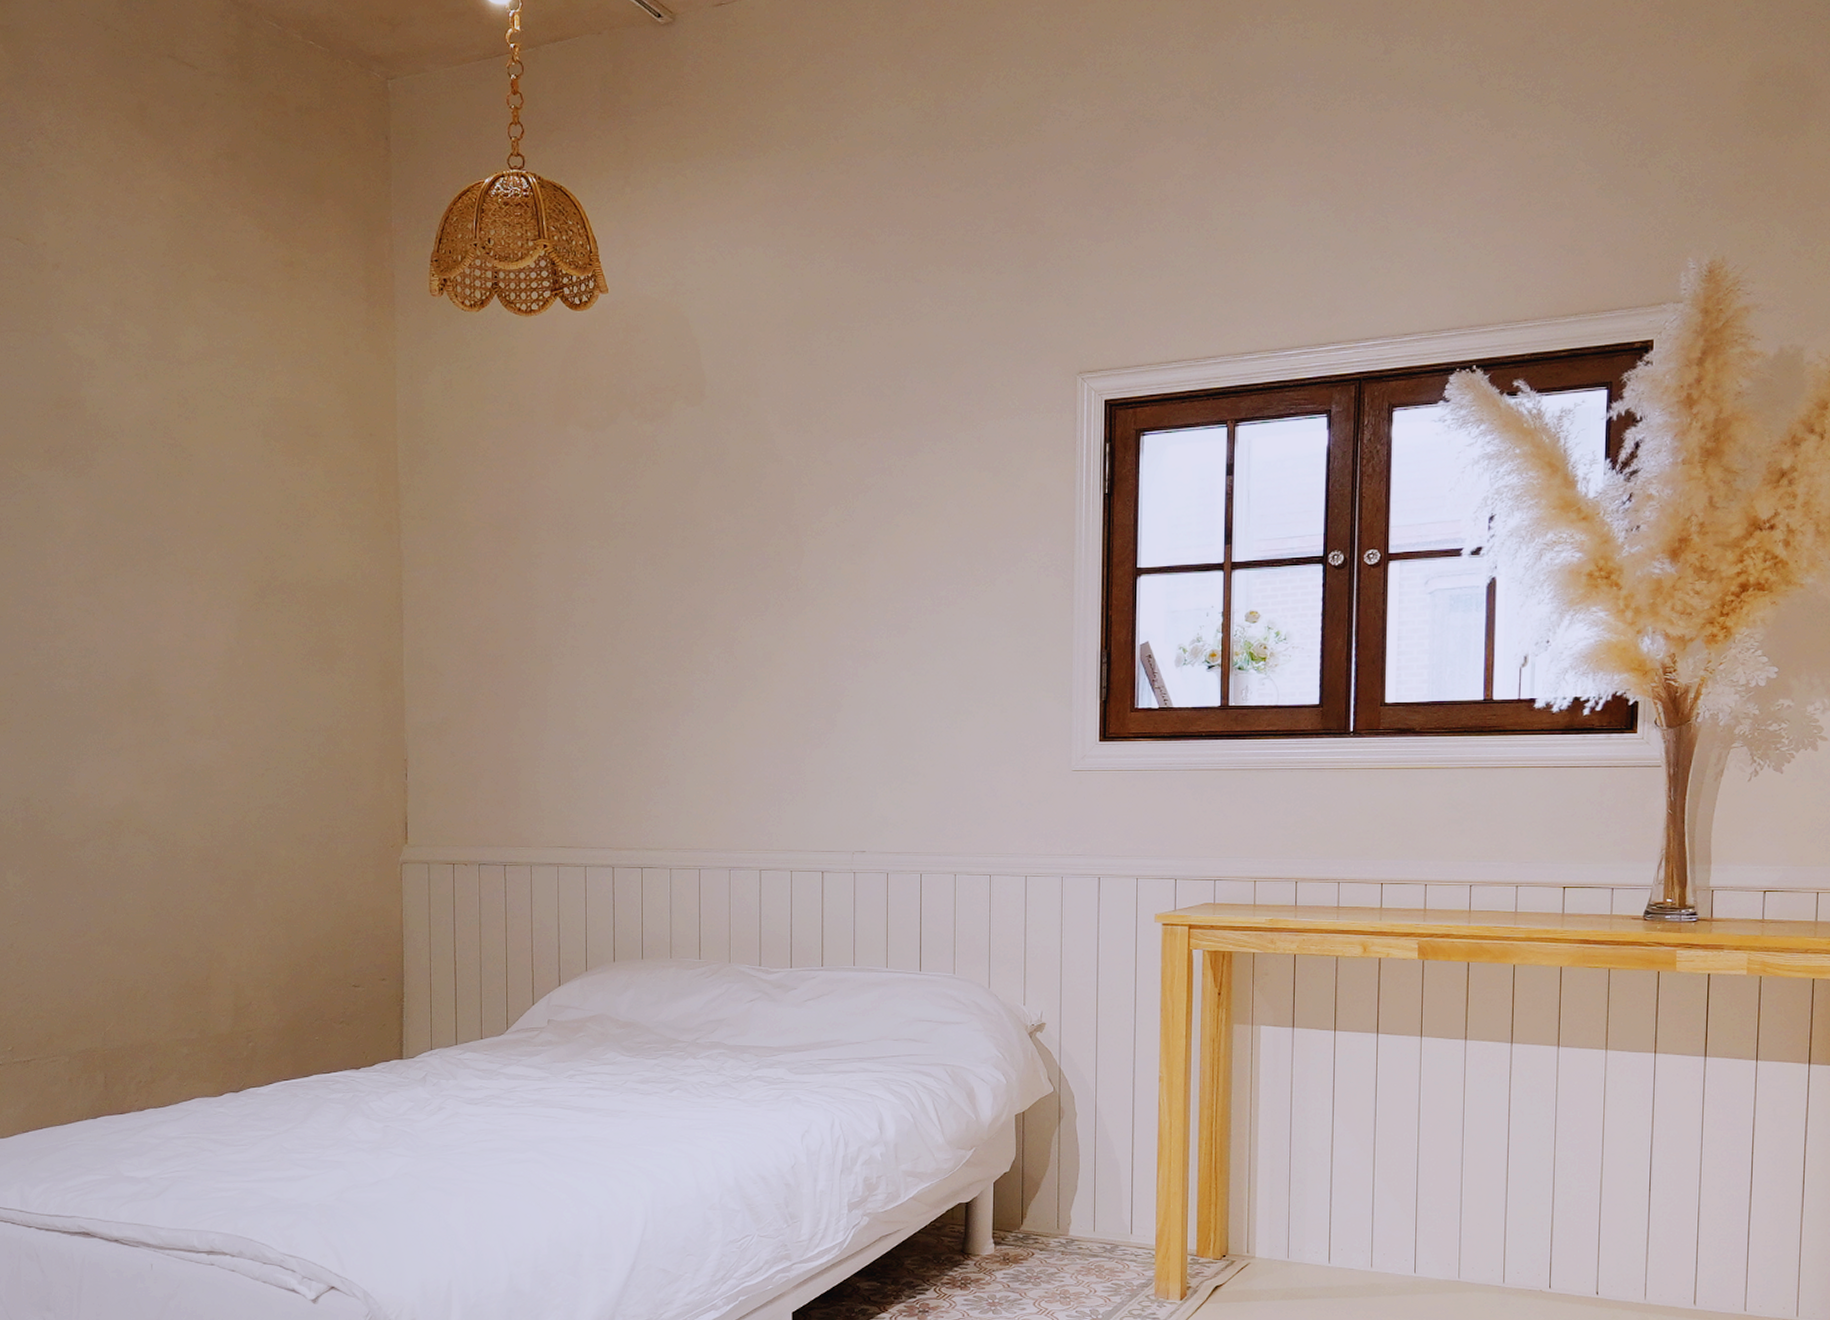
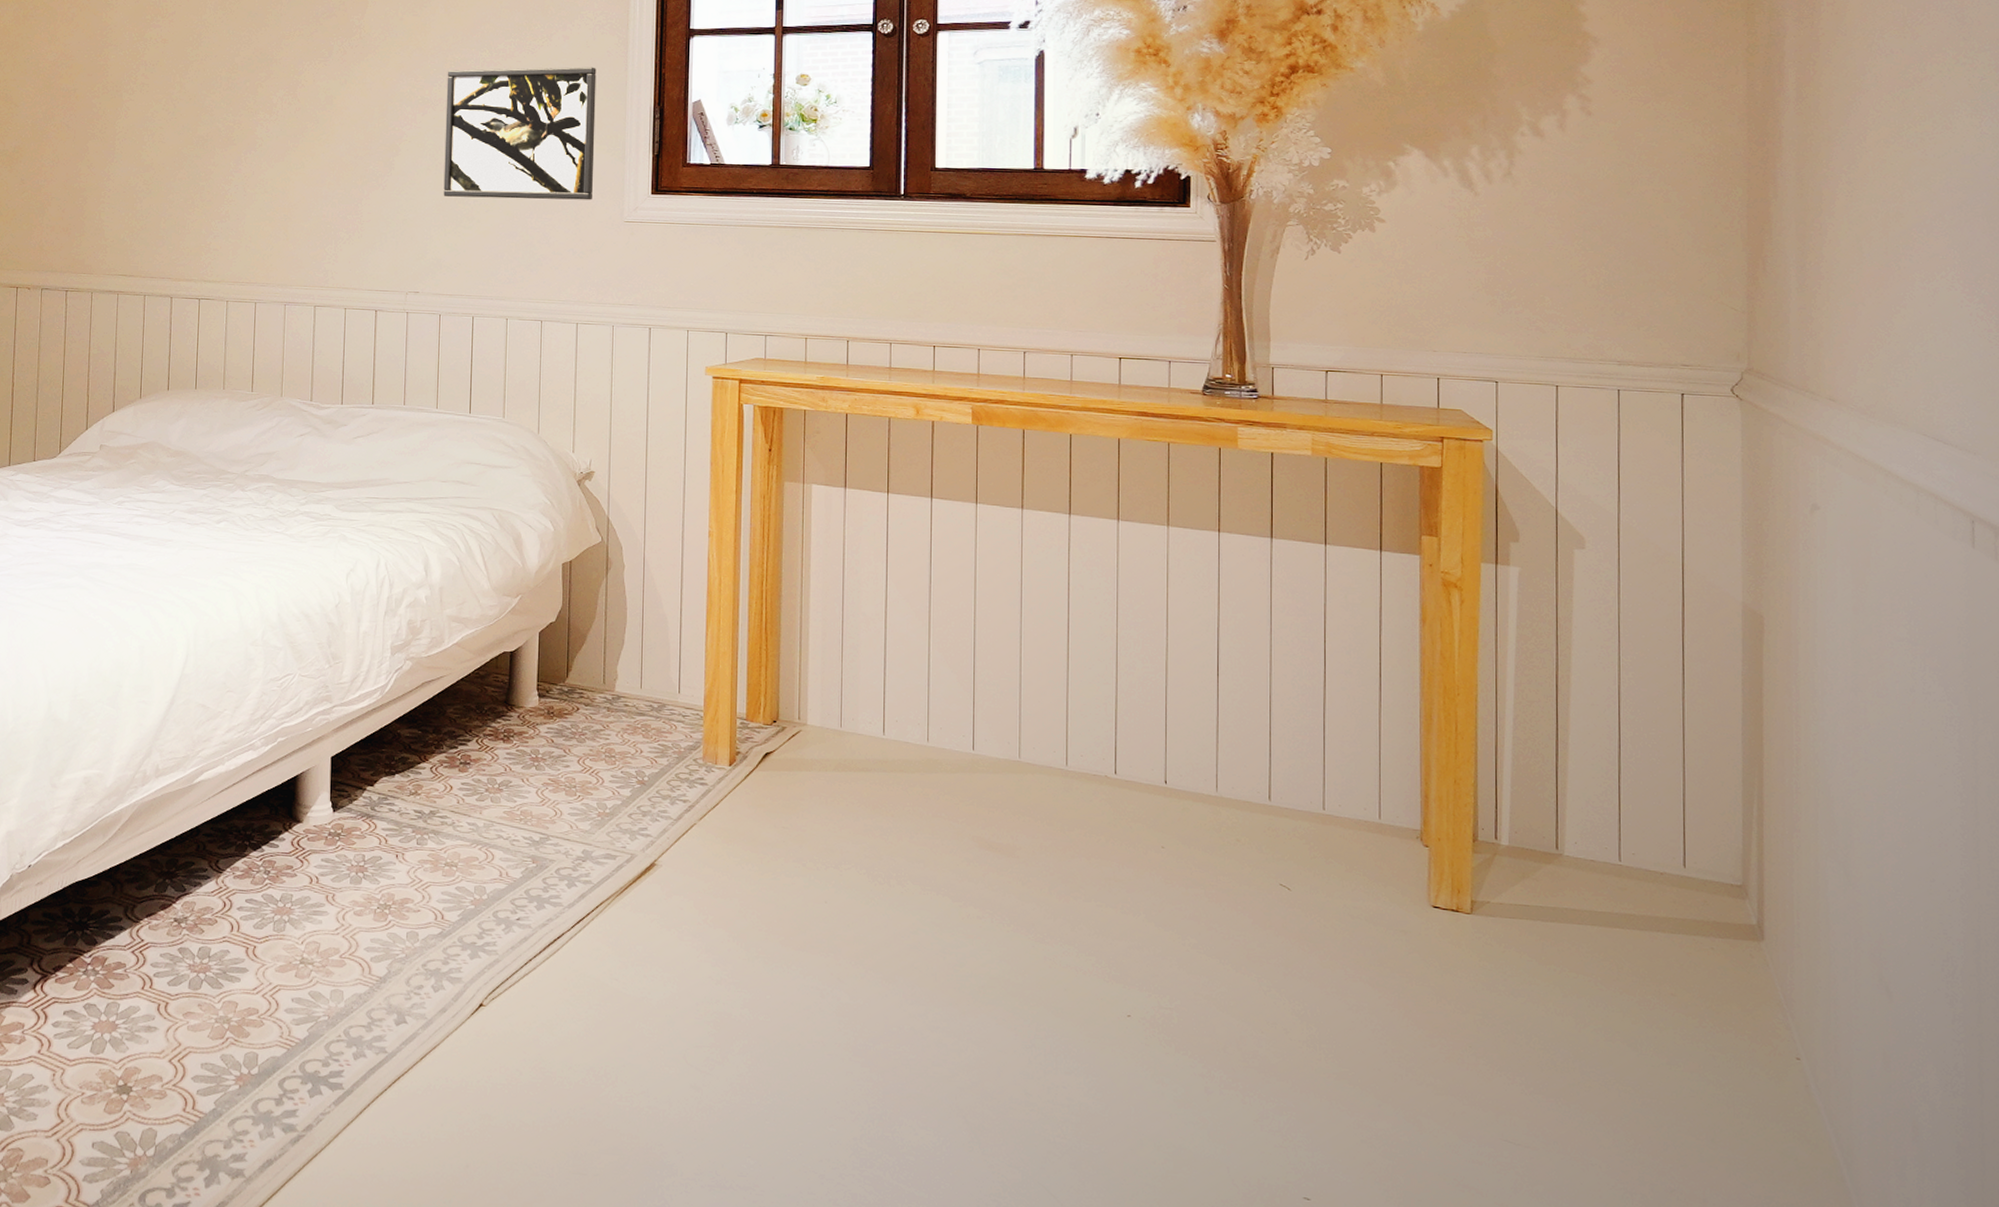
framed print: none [888,611,1042,752] -> present [443,66,597,200]

